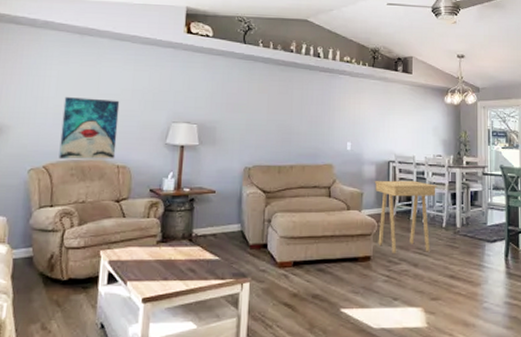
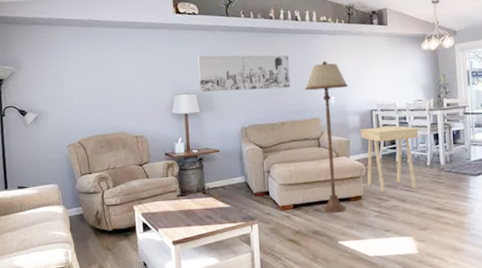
wall art: present [59,97,120,160] -> none [84,80,133,135]
wall art: none [203,81,306,128] -> present [197,55,290,92]
floor lamp: none [320,103,367,274] -> present [304,60,349,213]

